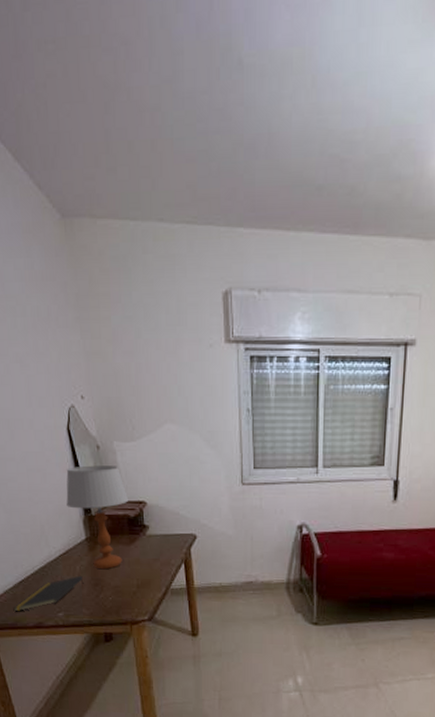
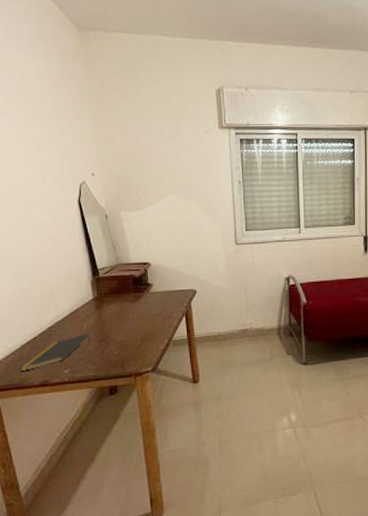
table lamp: present [66,465,129,570] -> none [75,232,135,326]

